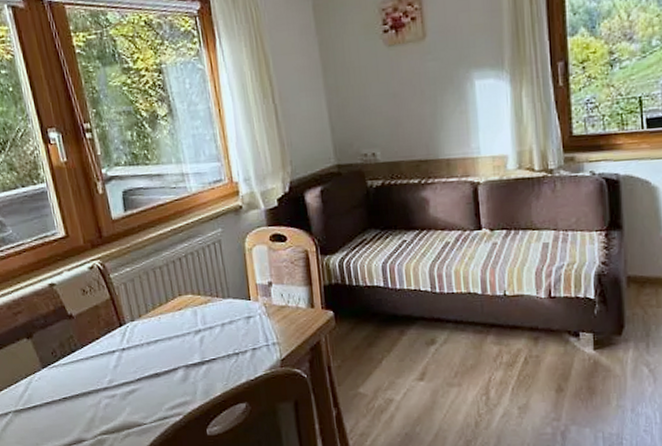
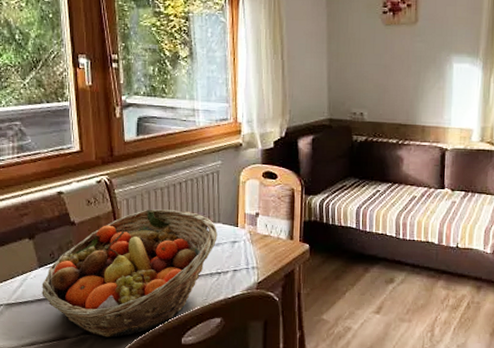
fruit basket: none [48,289,230,436] -> present [42,209,218,338]

